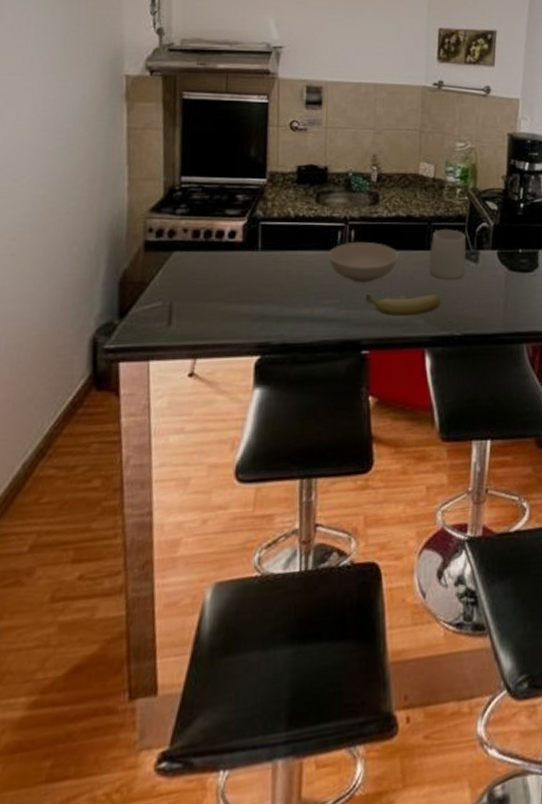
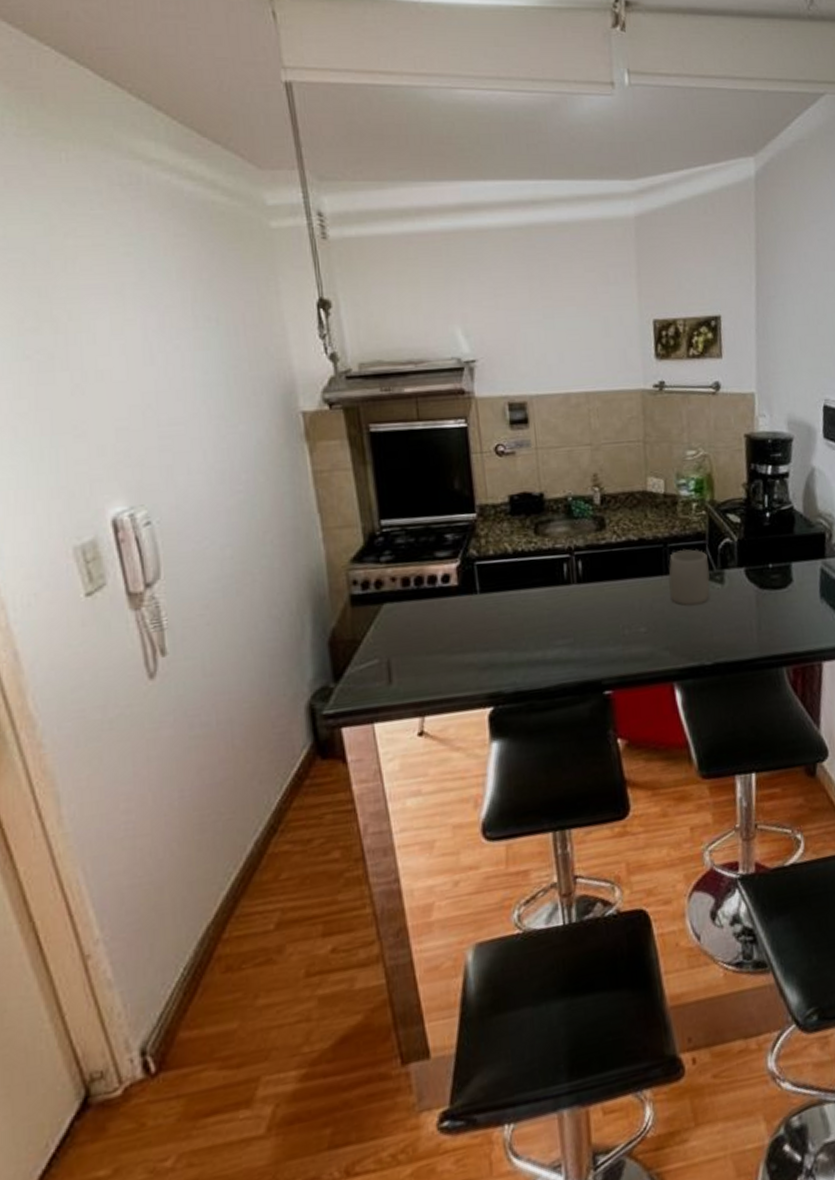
bowl: present [328,241,399,283] -> none [555,572,635,618]
fruit: present [365,294,440,317] -> none [601,622,686,651]

